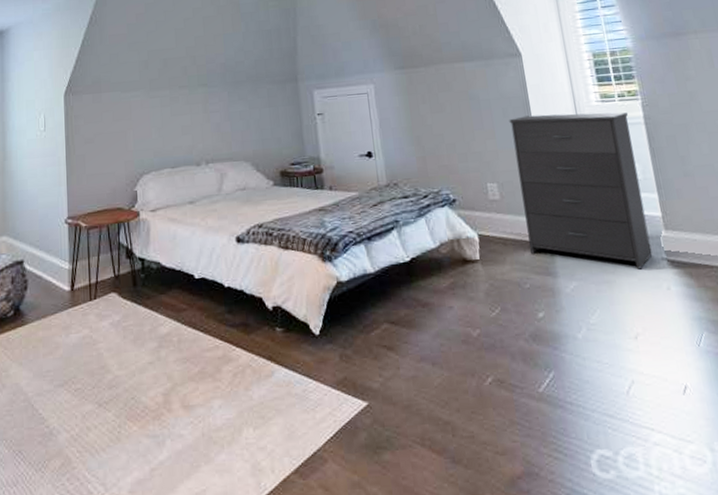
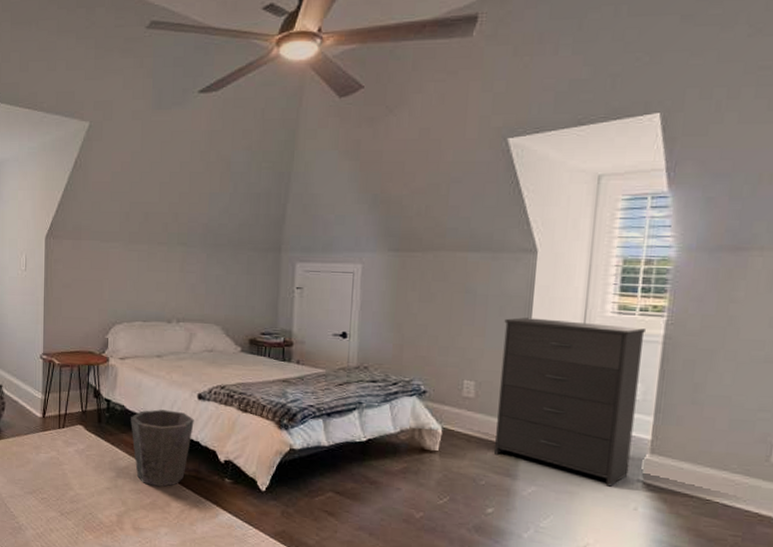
waste bin: none [168,259,236,351] -> present [131,409,194,487]

